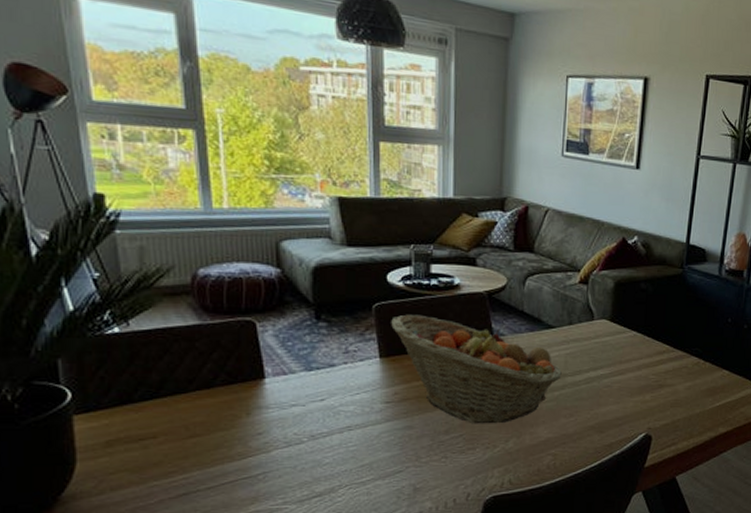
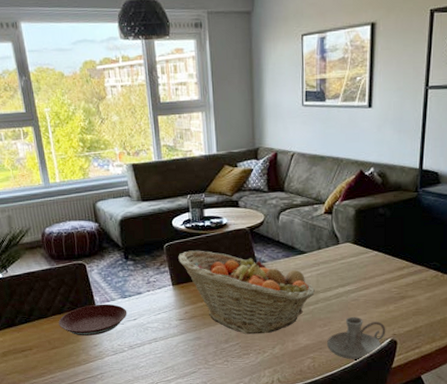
plate: none [205,377,312,421] -> present [58,303,127,336]
candle holder: none [572,407,641,457] -> present [327,317,386,360]

